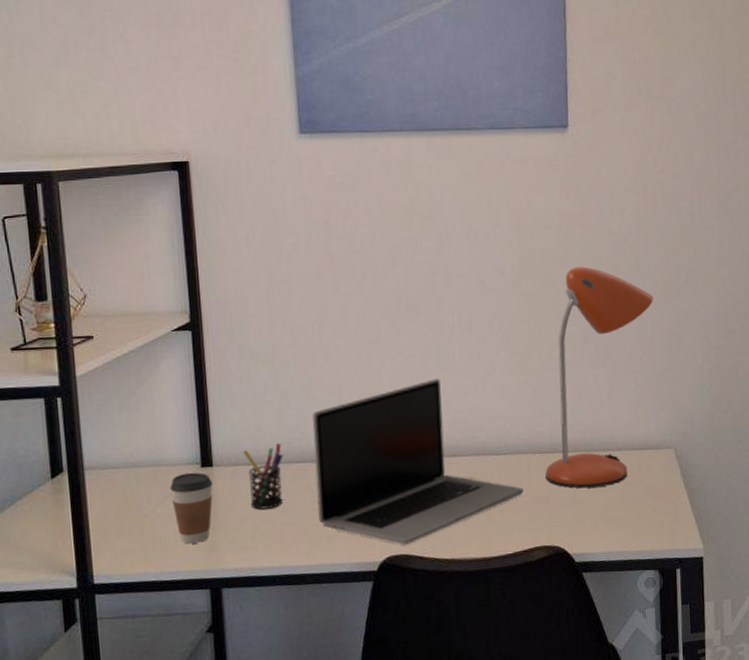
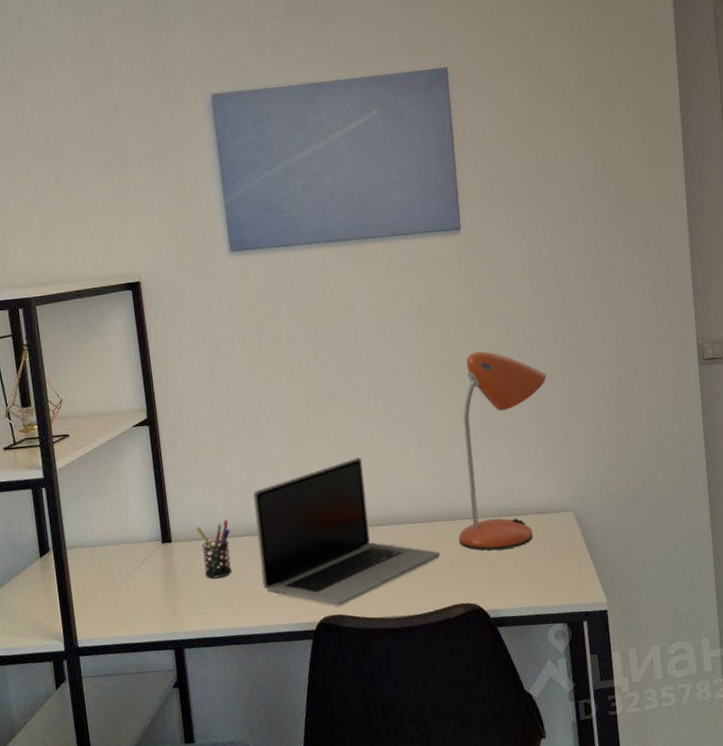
coffee cup: present [169,472,213,544] -> none [137,548,173,611]

